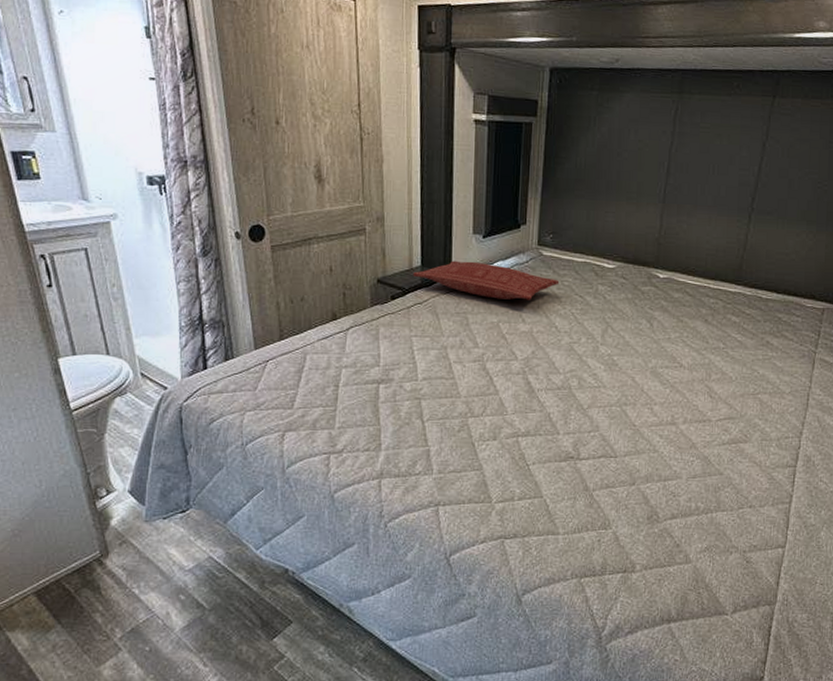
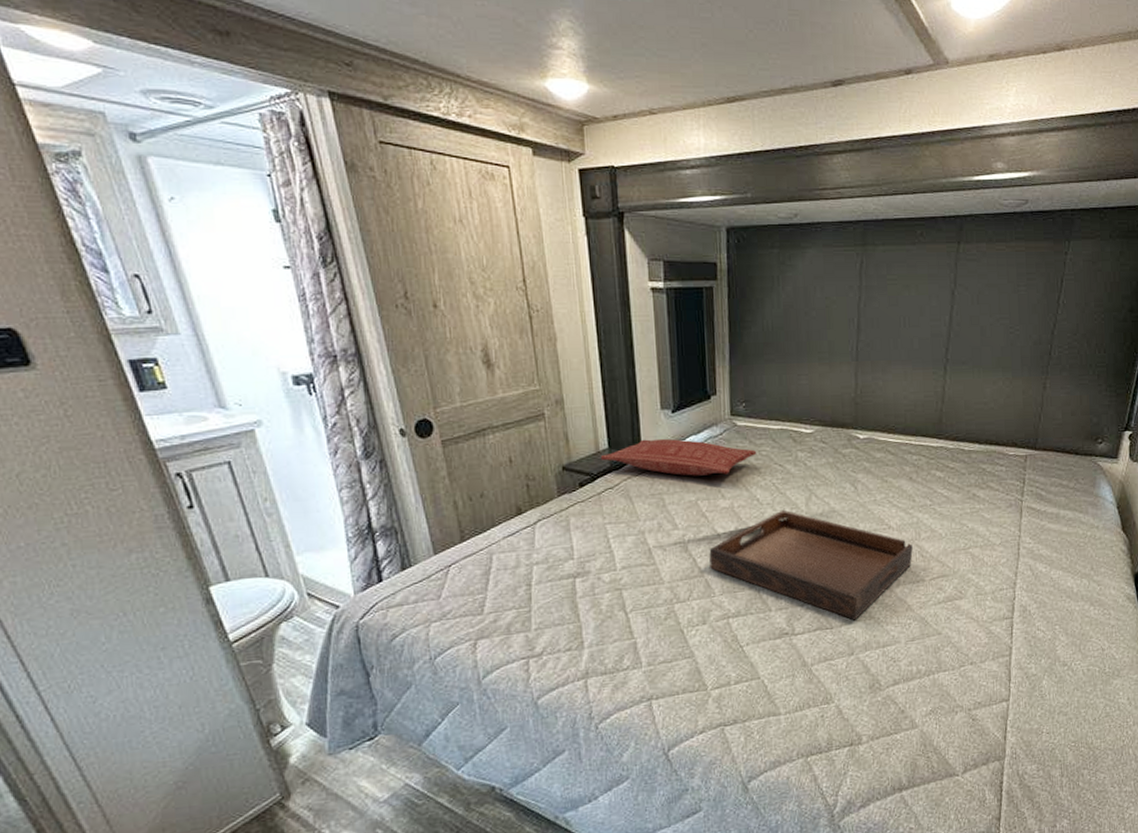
serving tray: none [505,339,702,452] -> present [709,509,913,621]

